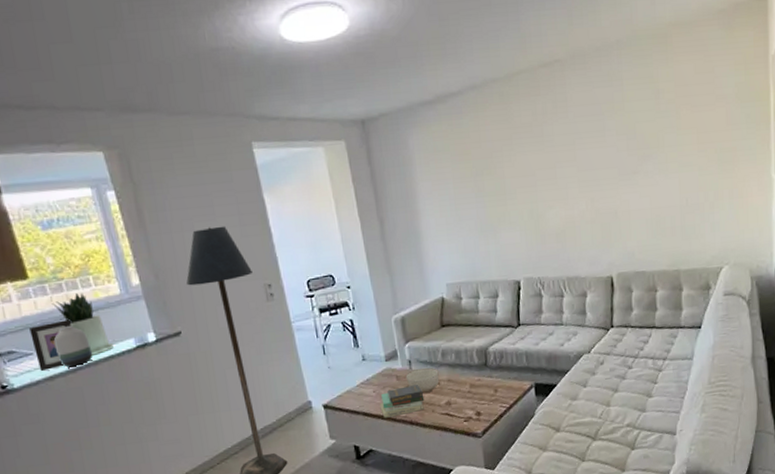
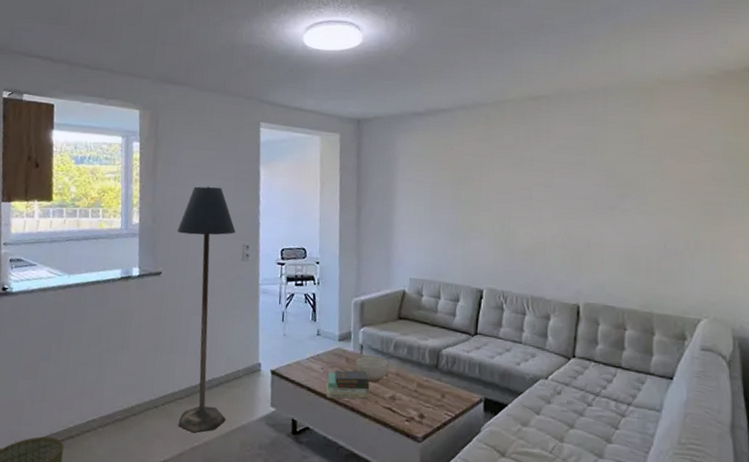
picture frame: present [29,319,71,372] -> none [37,241,74,283]
planter: present [51,292,114,355] -> none [63,220,103,278]
vase: present [53,325,93,368] -> none [55,246,84,284]

